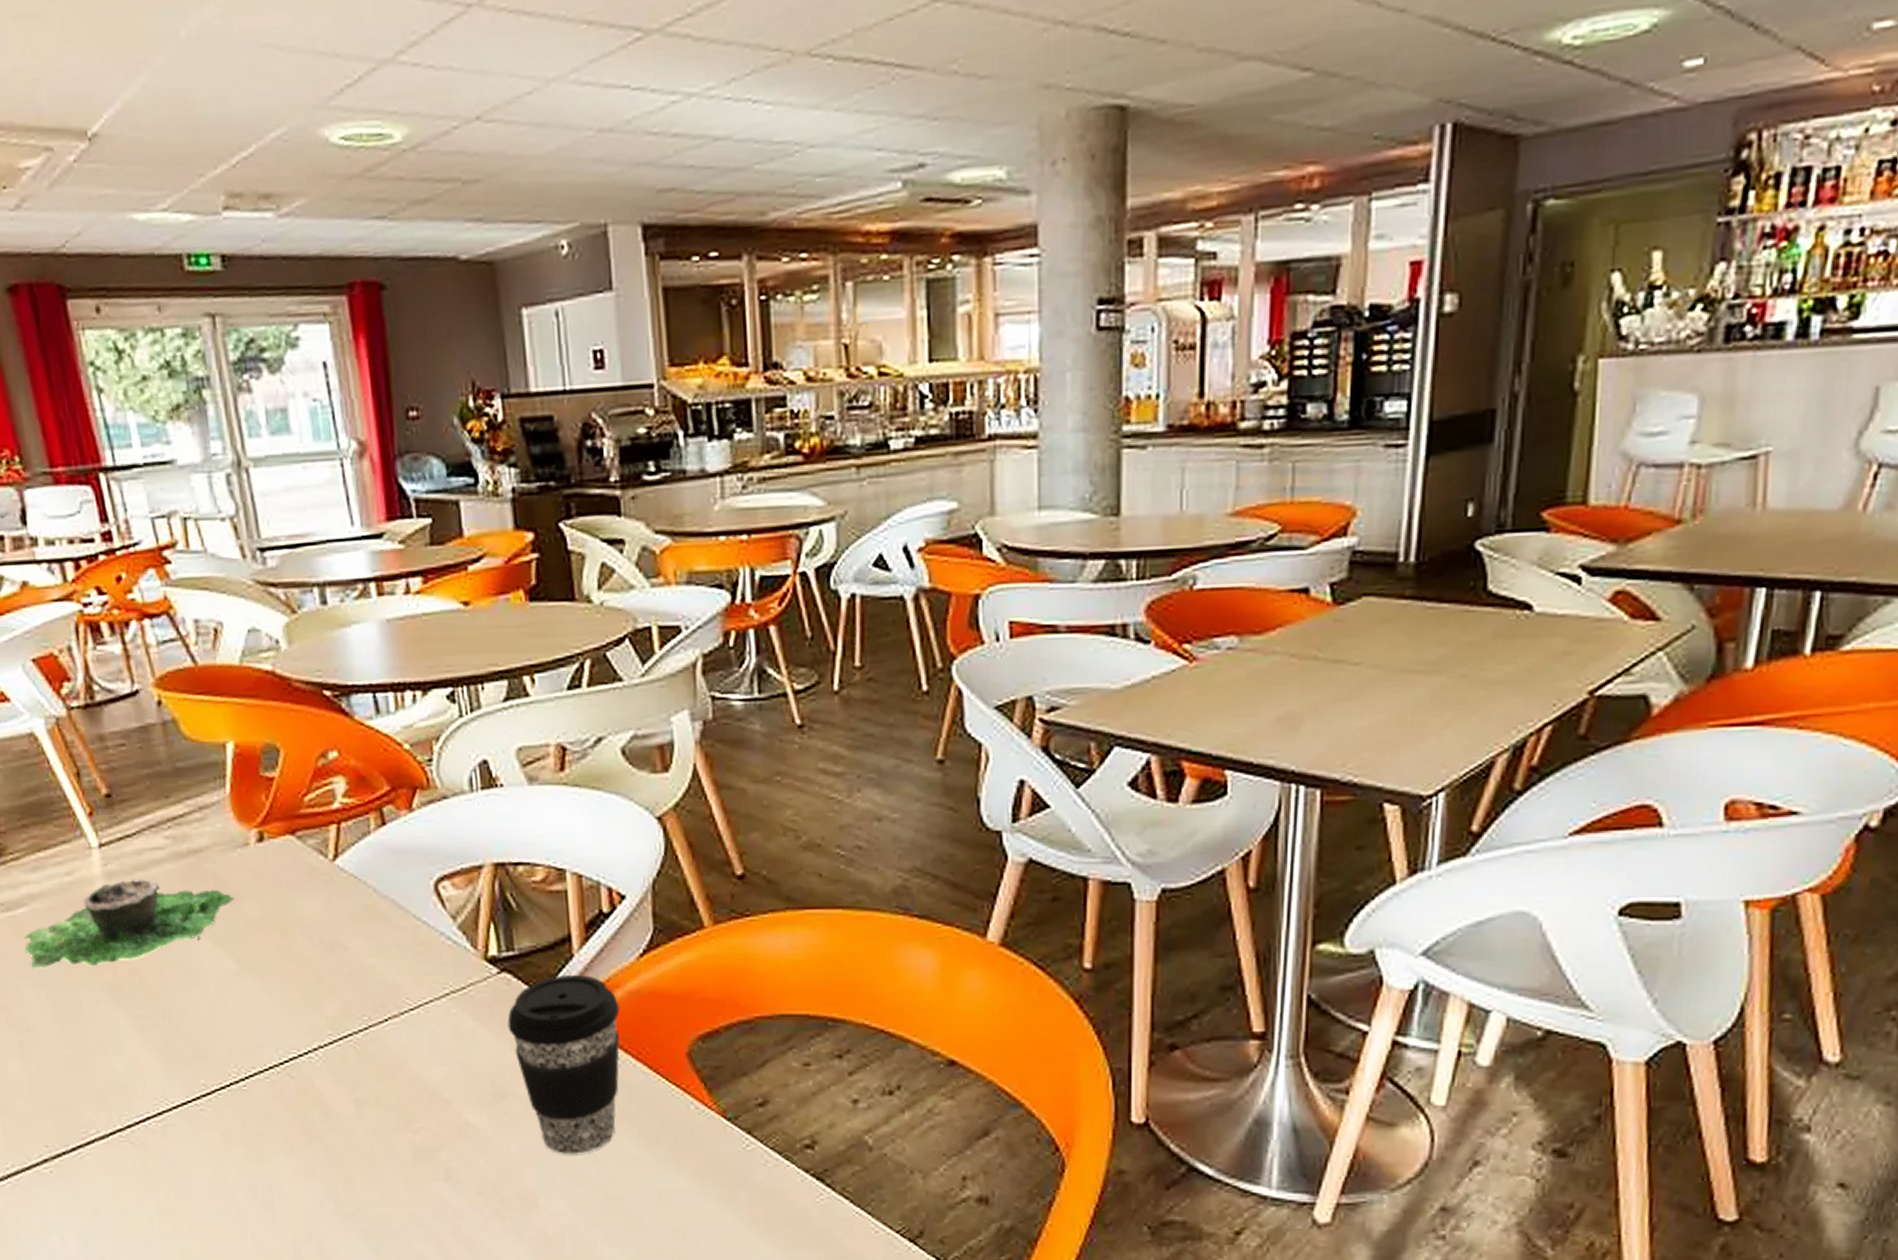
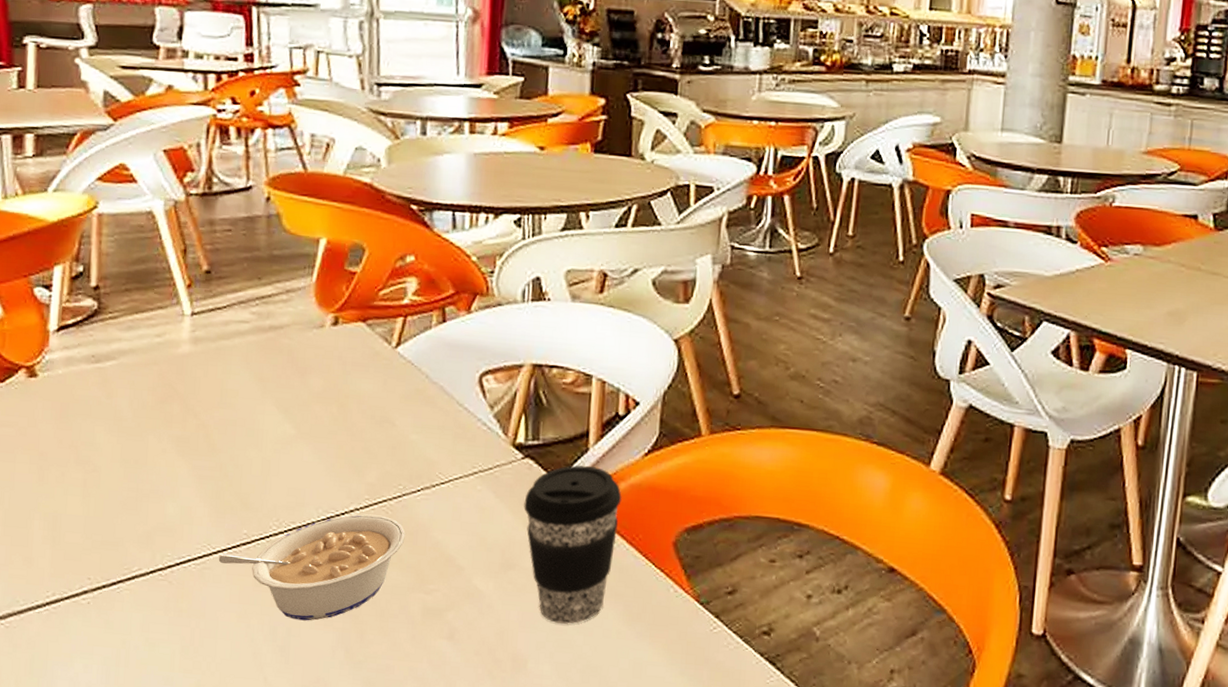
succulent planter: present [23,878,235,968] -> none [106,345,304,419]
legume: none [179,1051,380,1173] -> present [218,514,406,621]

